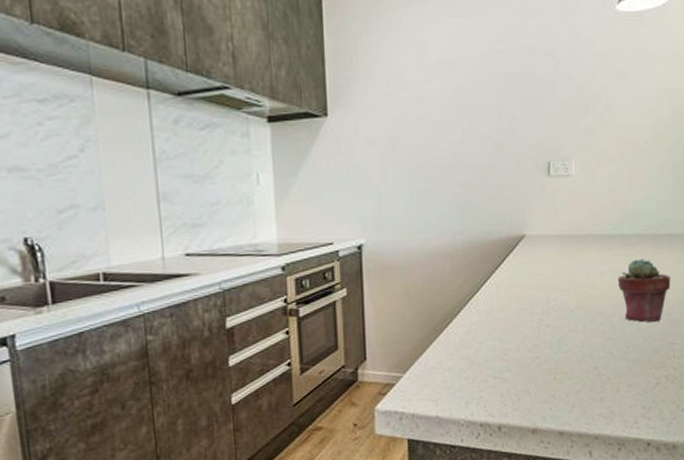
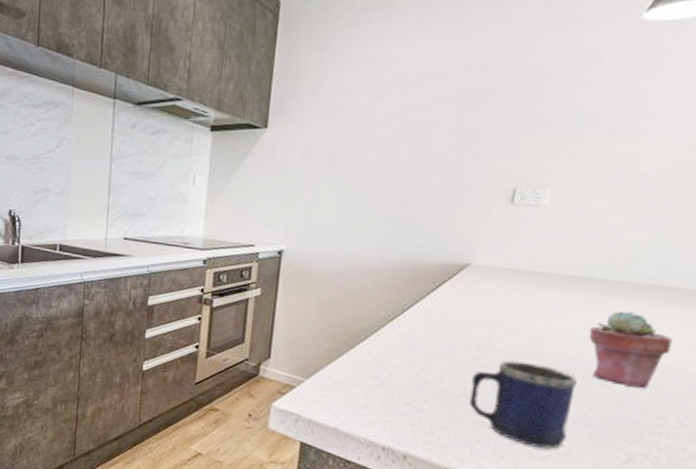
mug: none [542,317,616,391] -> present [468,360,578,449]

